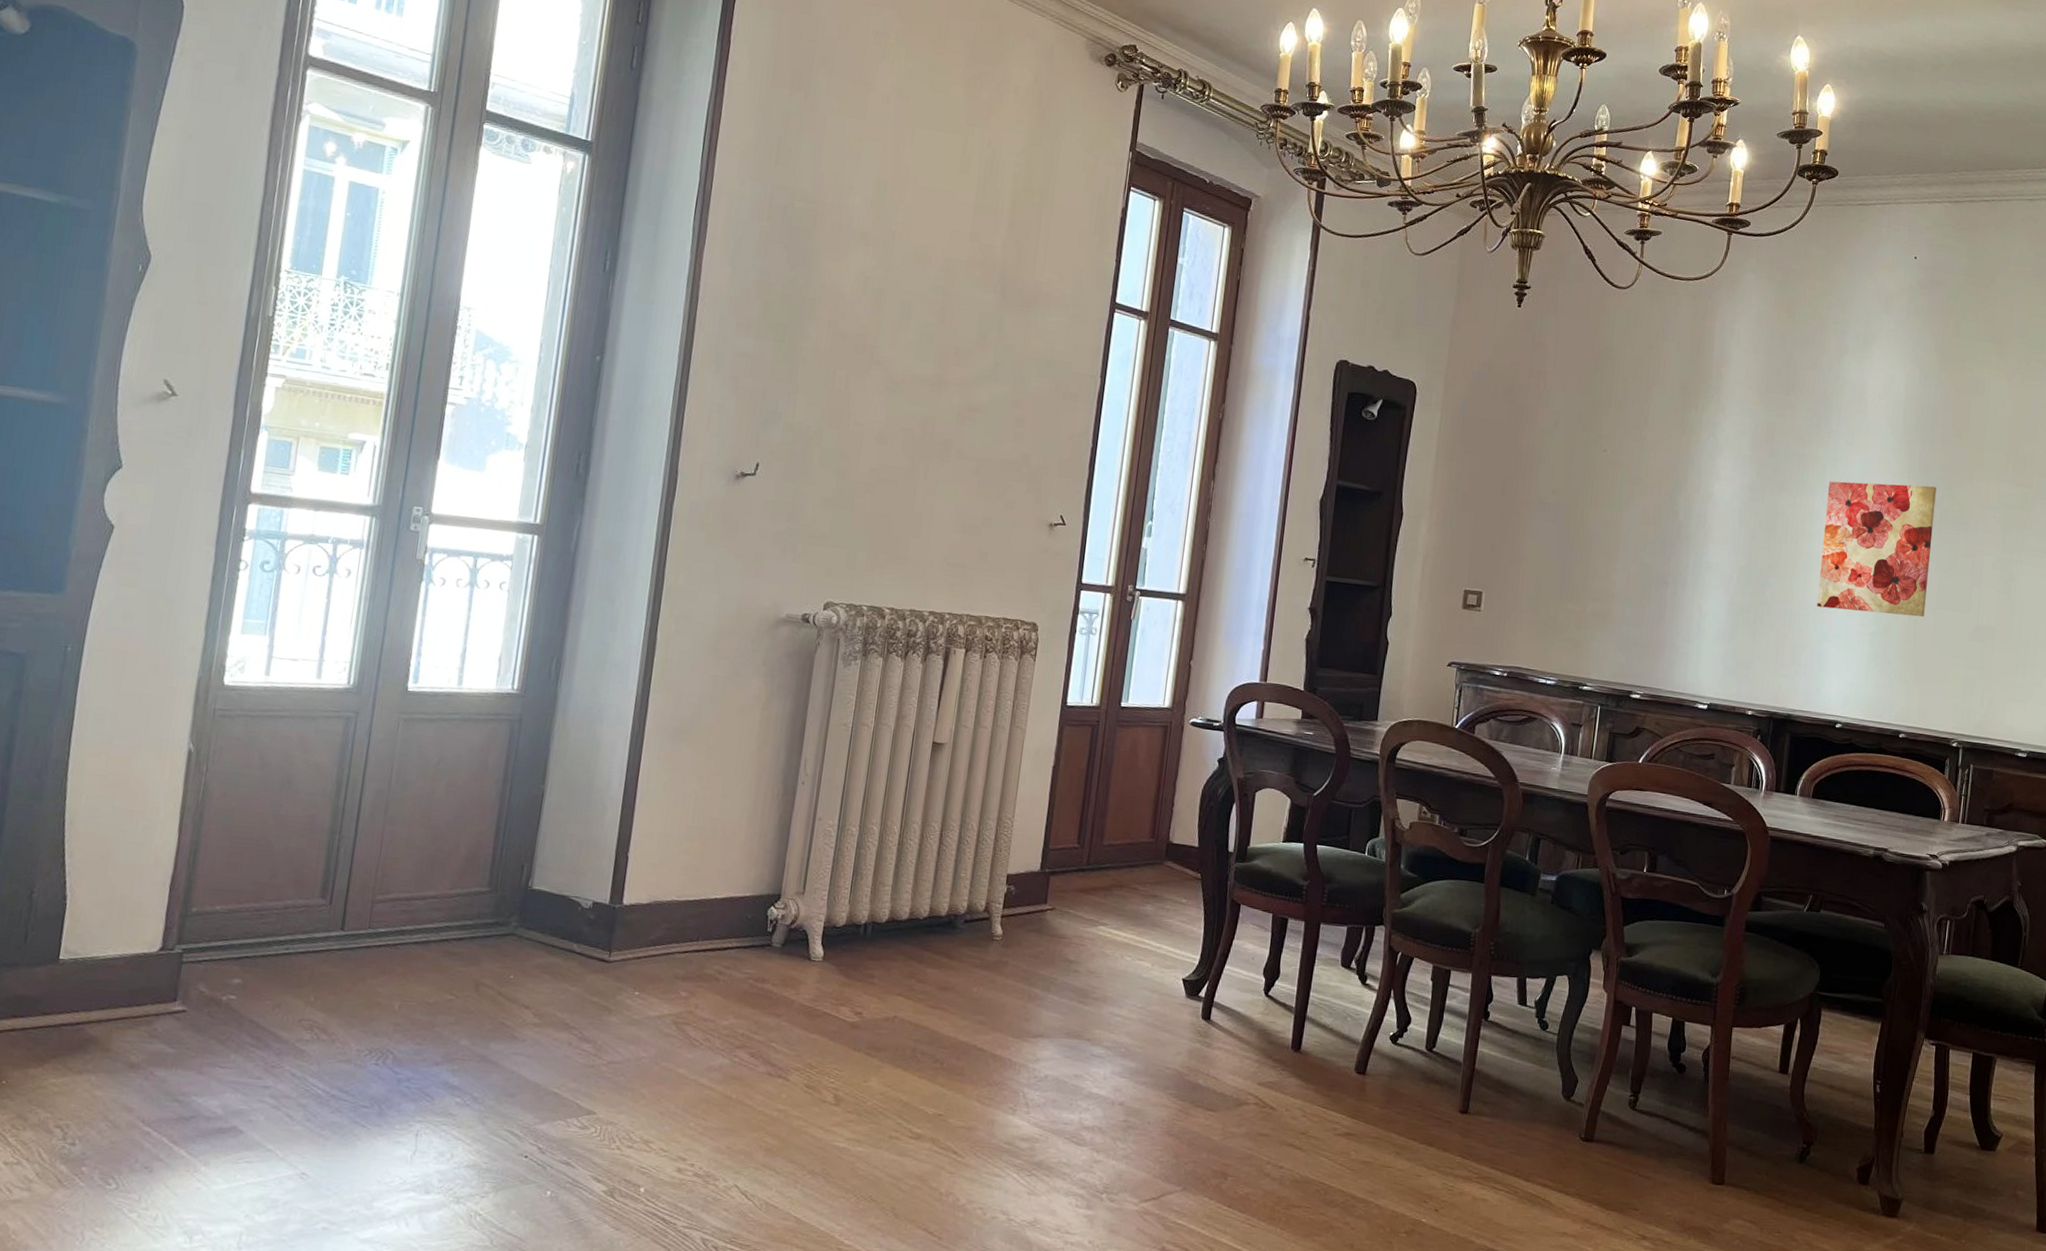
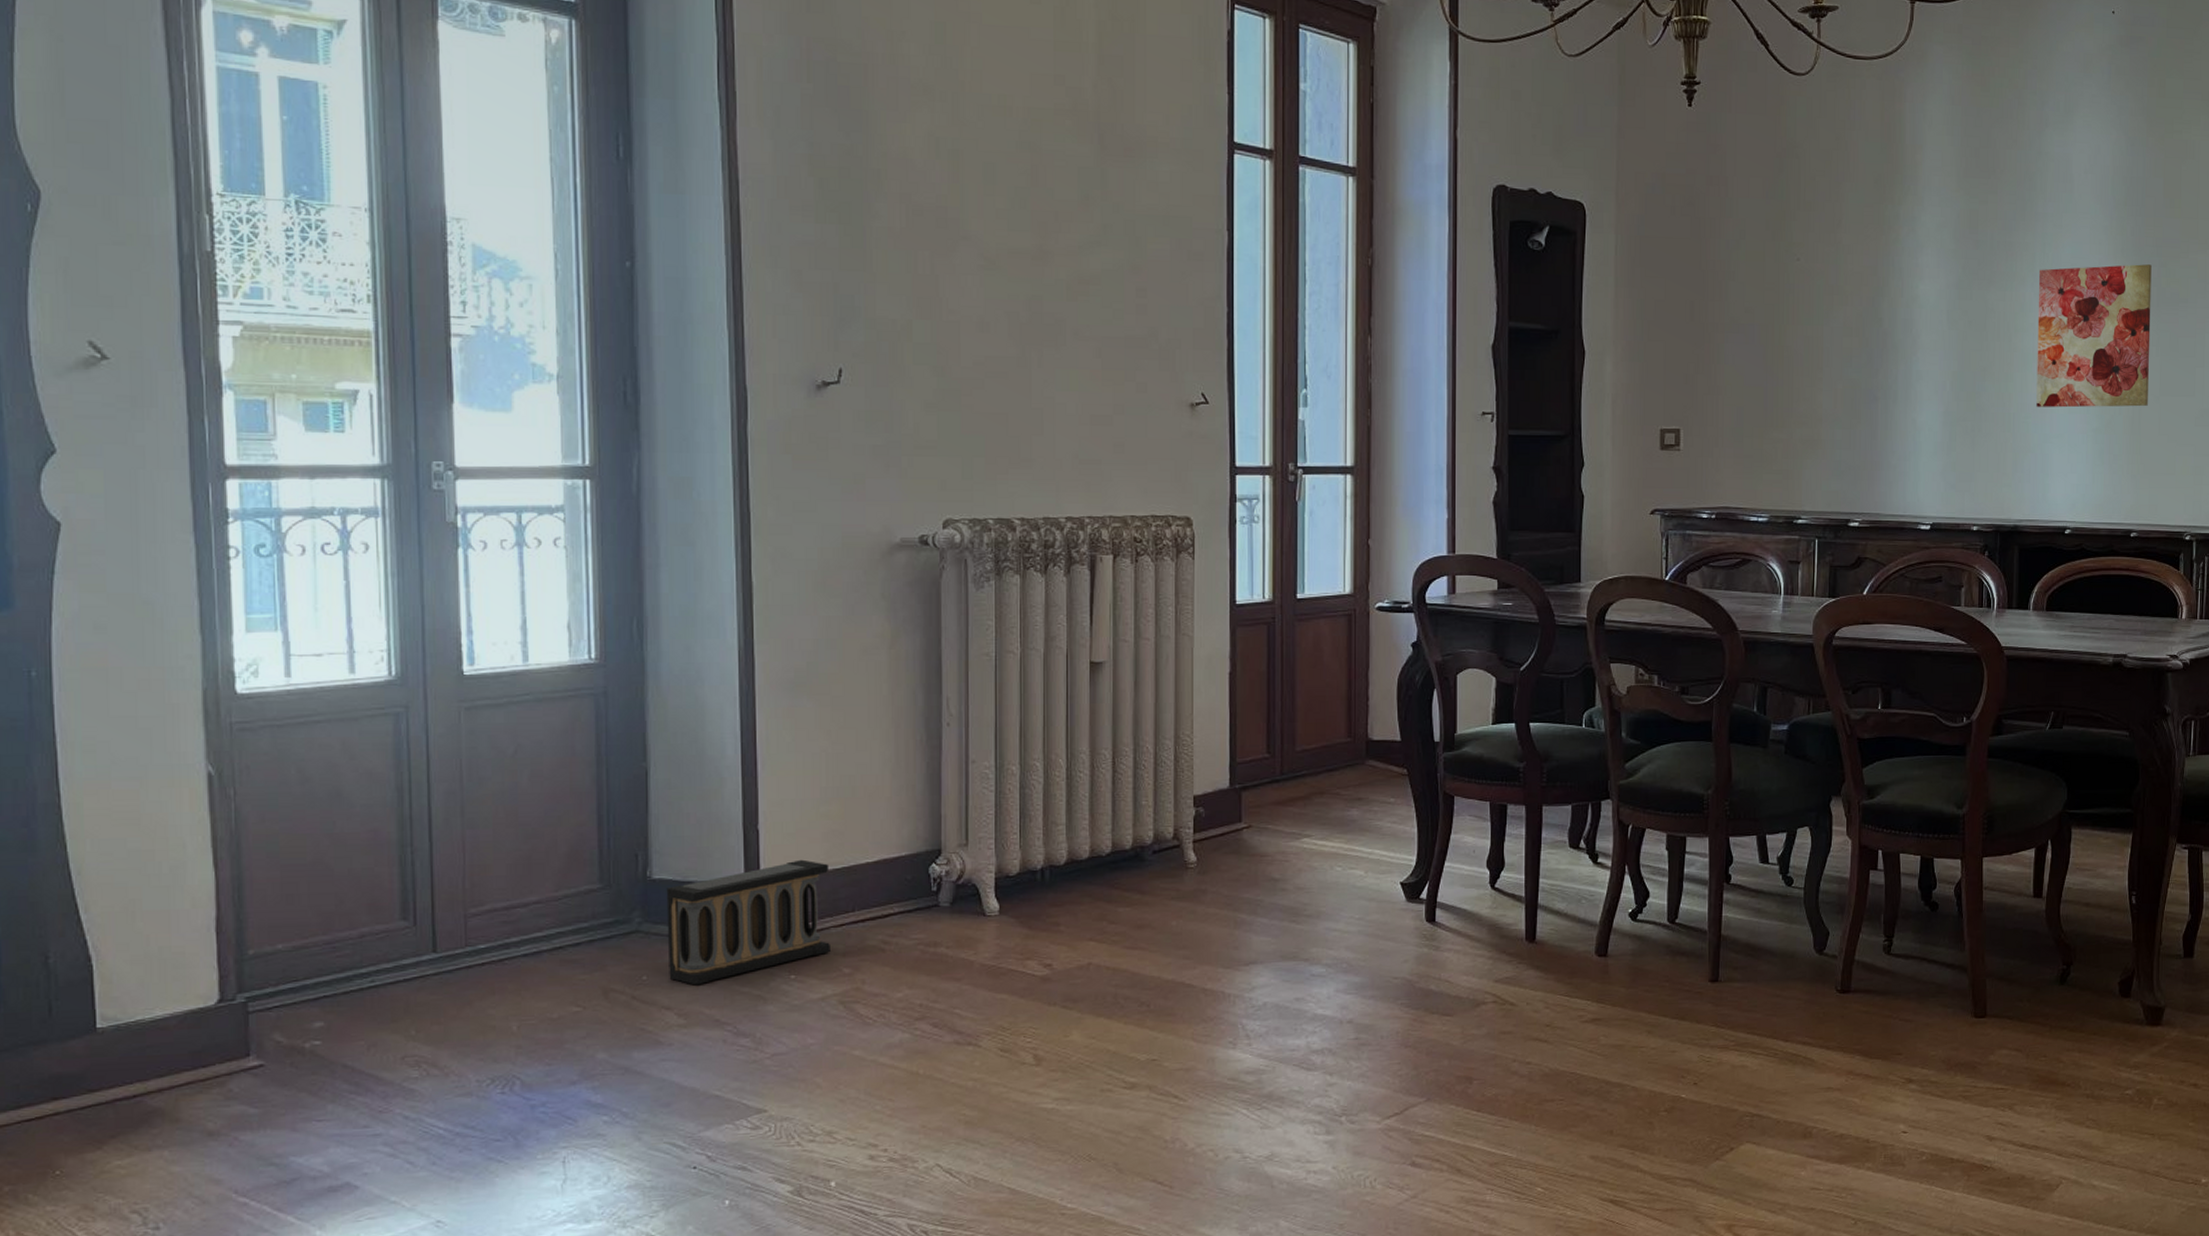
speaker: none [532,888,683,990] -> present [666,859,830,985]

